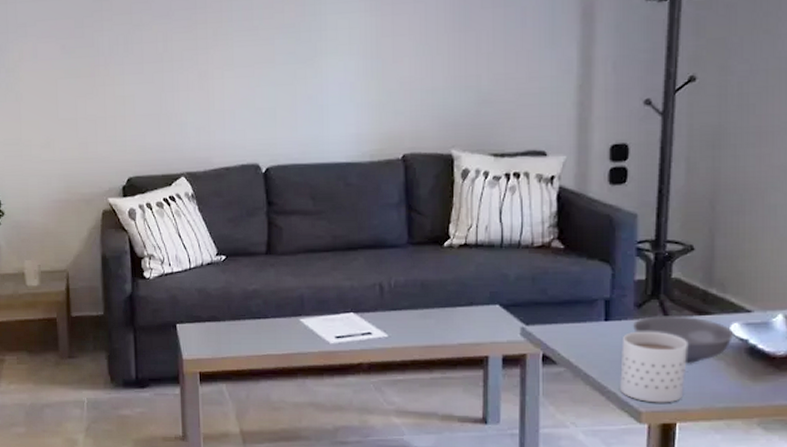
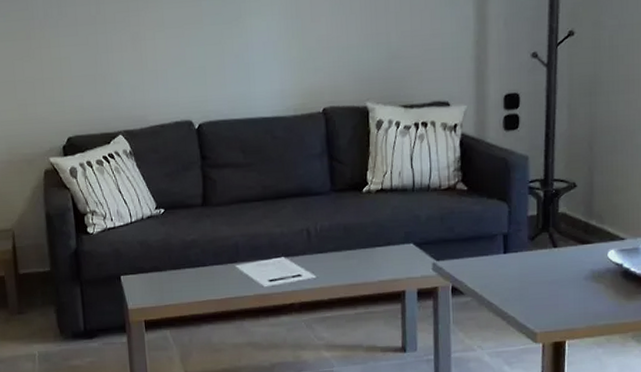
mug: present [620,331,689,403] -> none [518,260,574,324]
bowl: present [632,314,734,364] -> none [527,245,611,288]

